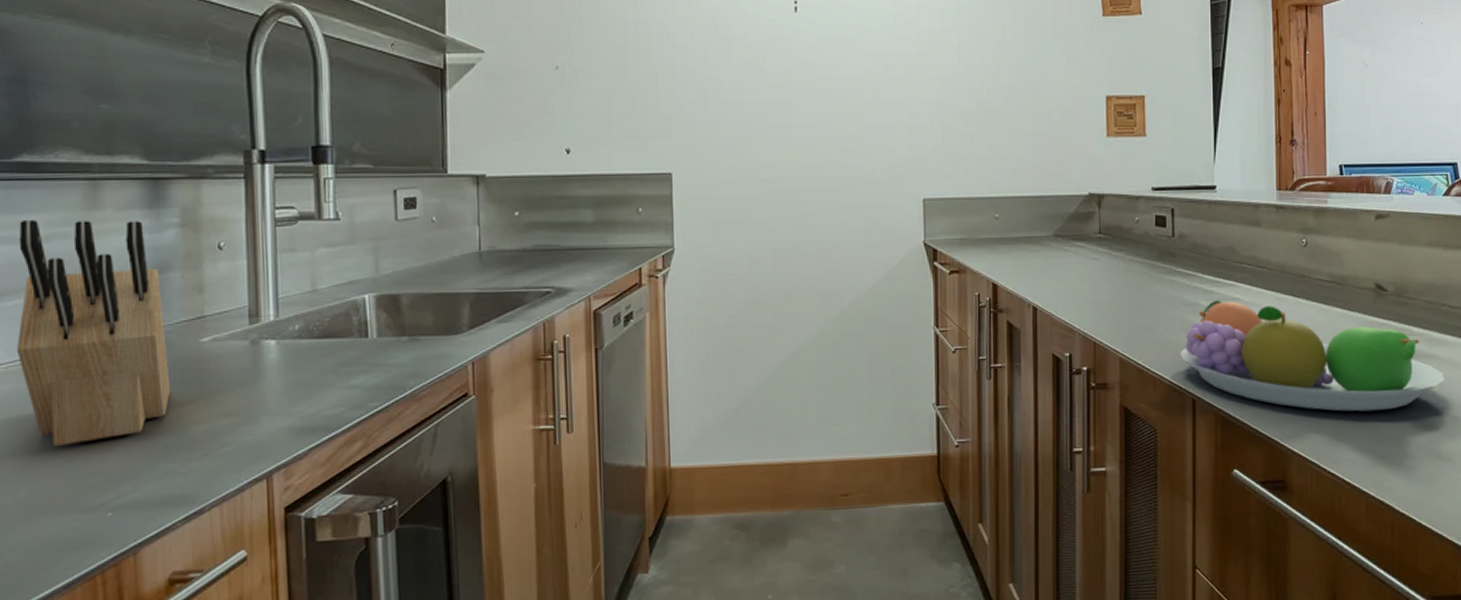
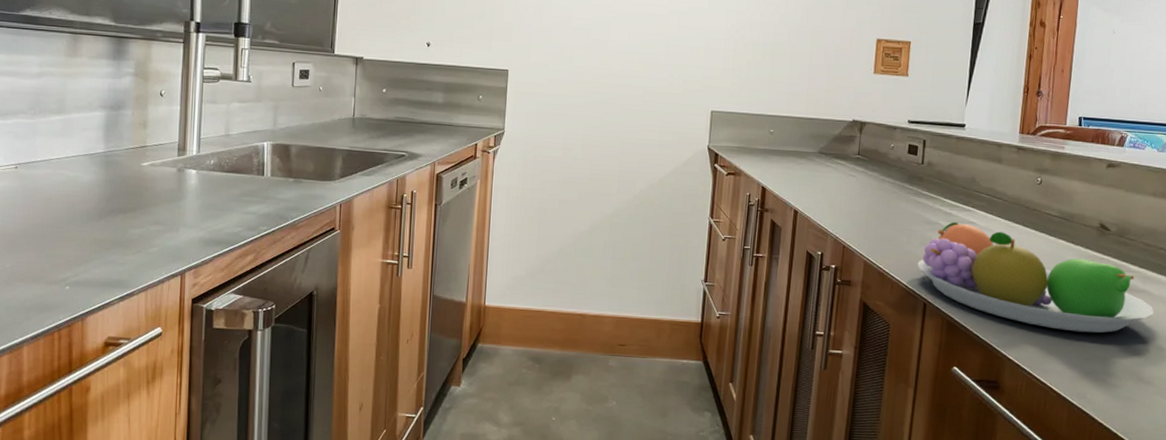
knife block: present [16,220,171,447] -> none [11,60,118,233]

